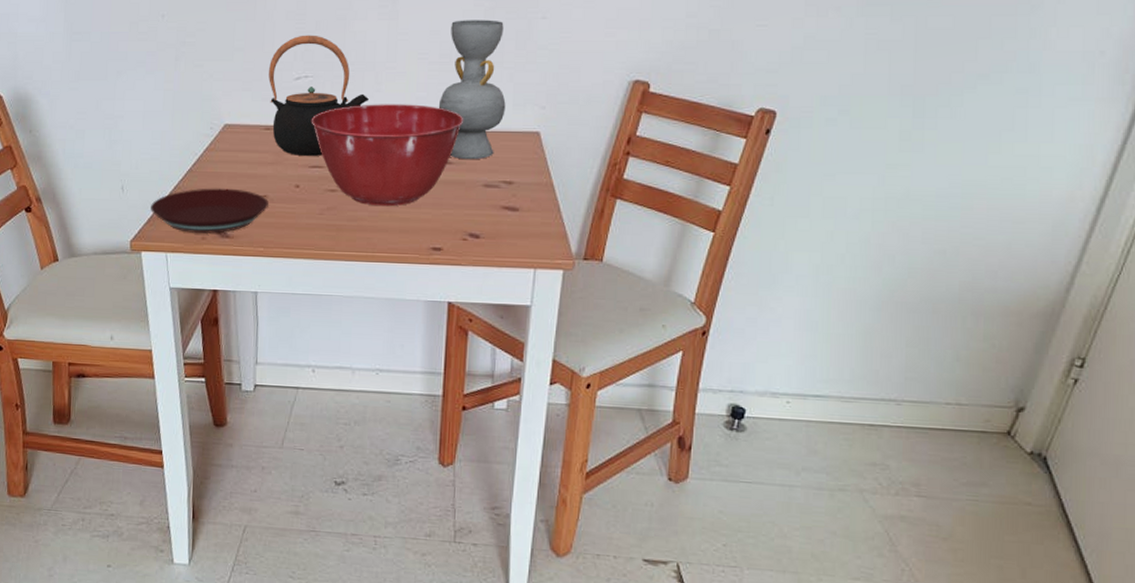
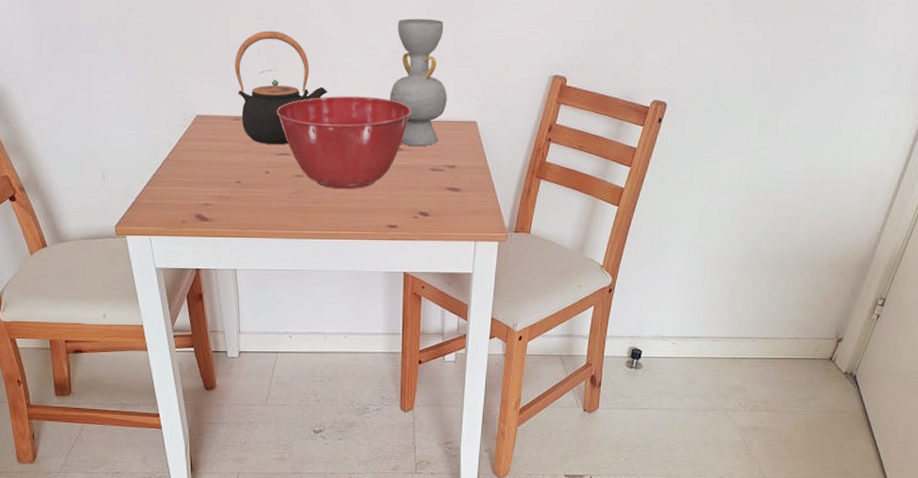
plate: present [151,188,268,235] -> none [132,175,242,218]

